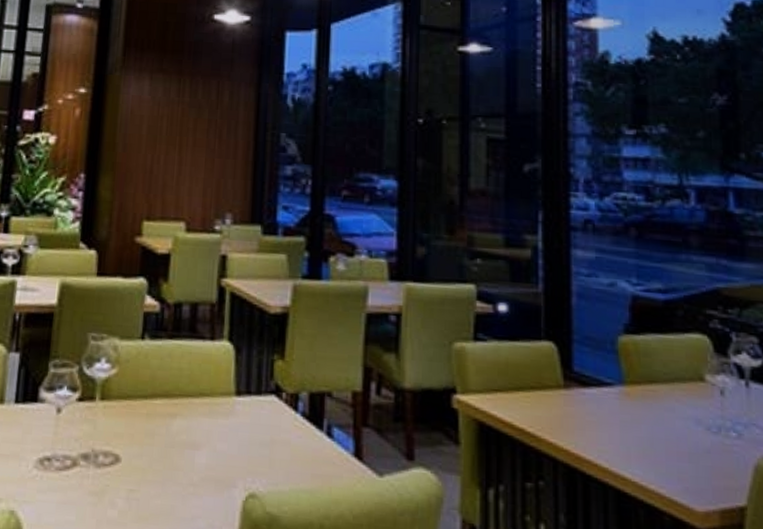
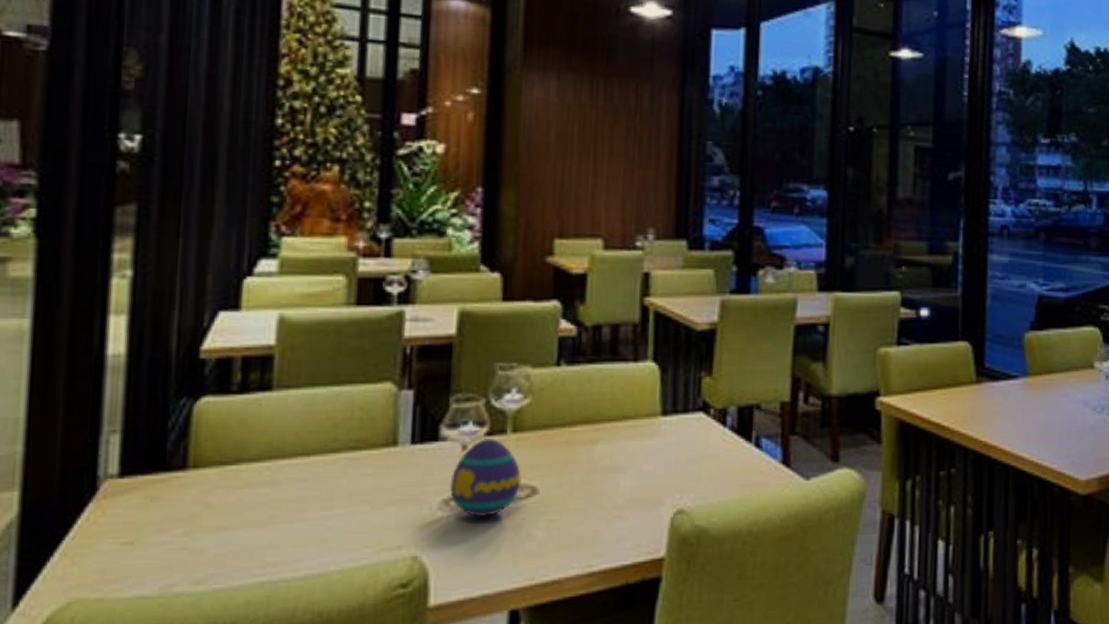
decorative egg: none [44,403,107,480] -> present [449,437,521,518]

